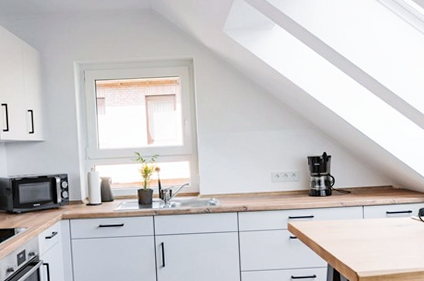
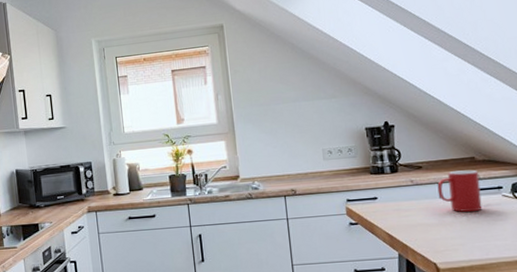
cup: none [362,196,396,231] -> present [437,170,482,213]

